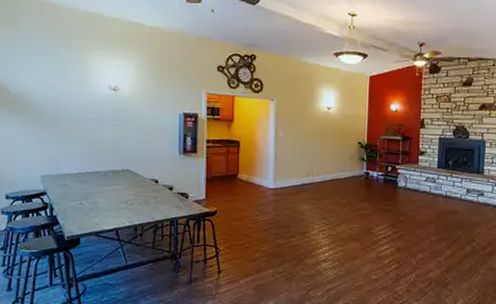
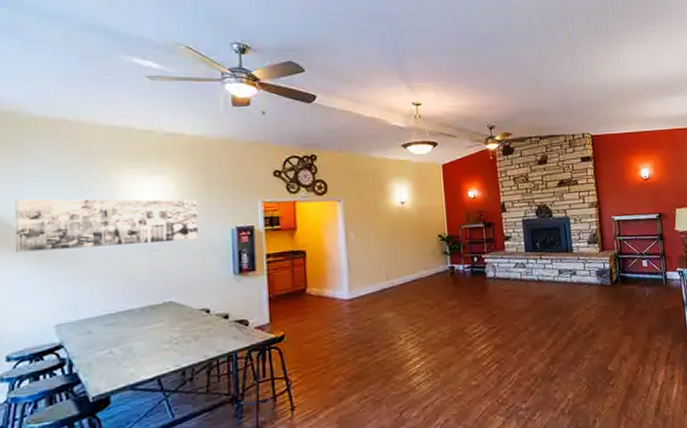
wall art: none [11,69,152,120] -> present [14,199,198,253]

